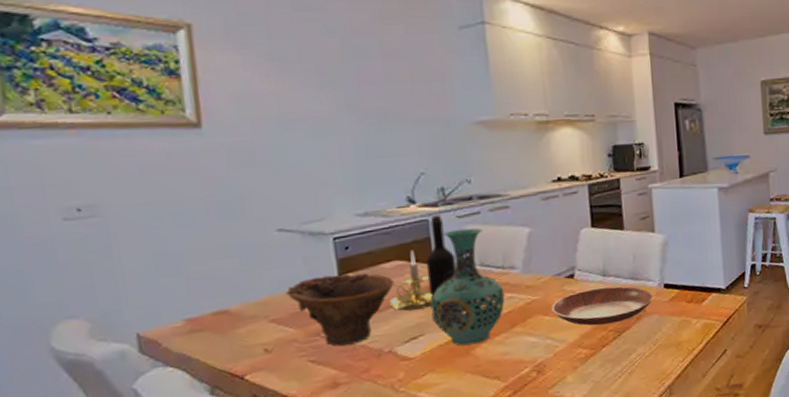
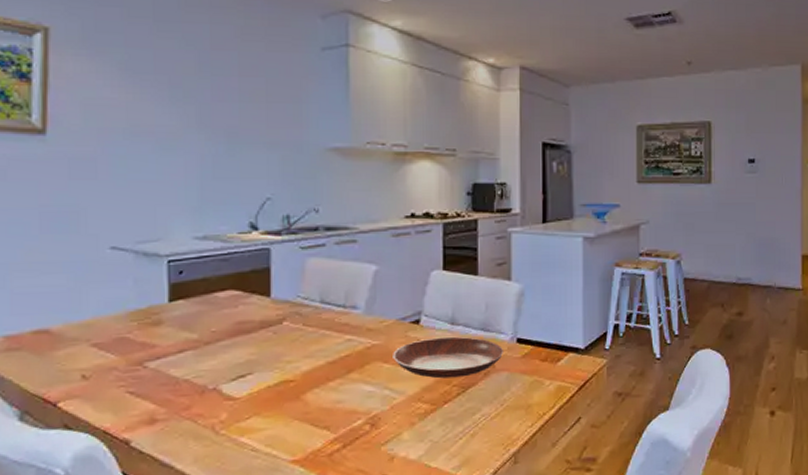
bowl: present [286,273,394,346] -> none [112,300,227,379]
candle holder: present [390,250,432,311] -> none [220,280,265,346]
wine bottle: present [425,215,459,322] -> none [262,244,294,360]
vase: present [430,228,505,346] -> none [263,261,343,390]

